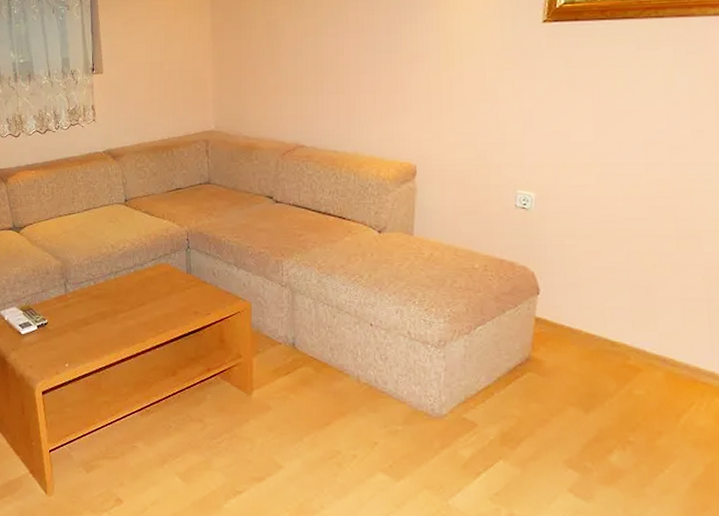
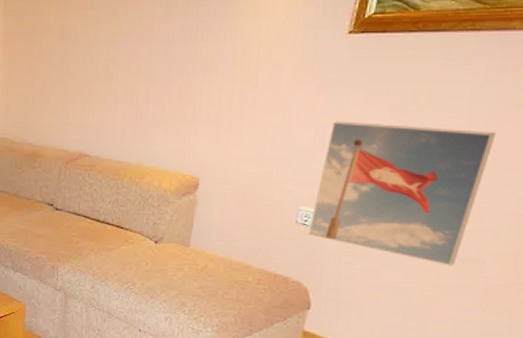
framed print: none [528,105,693,245] -> present [308,121,496,266]

